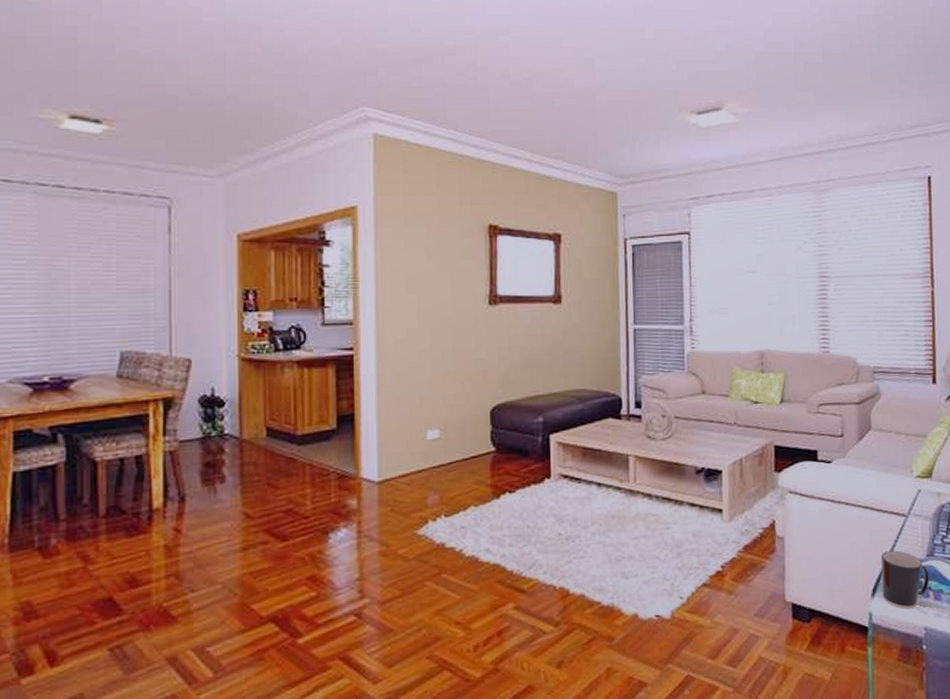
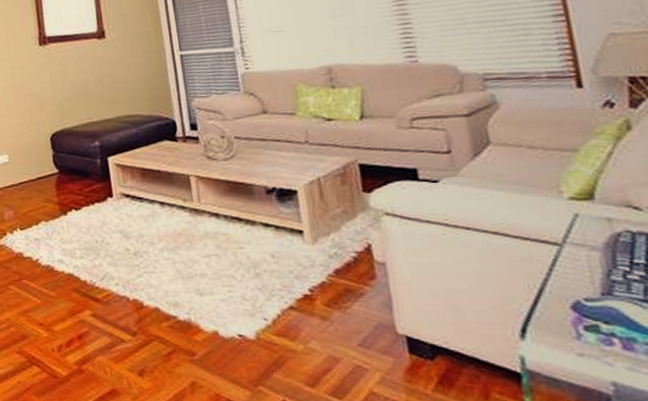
mug: present [880,550,930,609] -> none [527,285,612,357]

